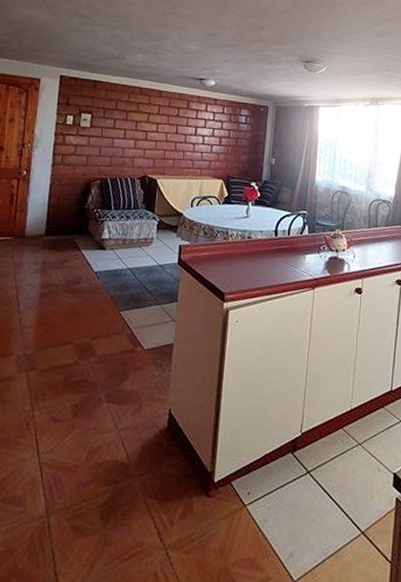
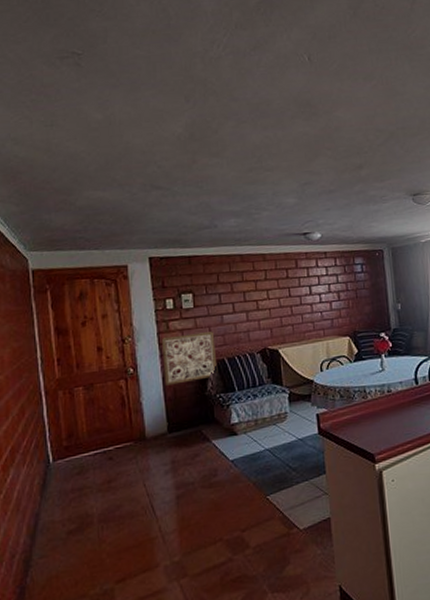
wall art: none [52,149,103,193] -> present [161,331,218,385]

